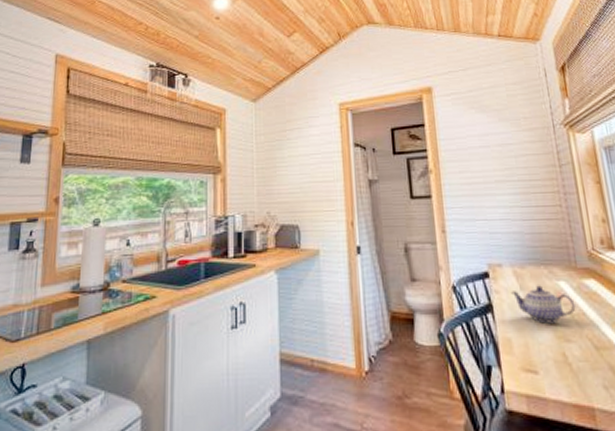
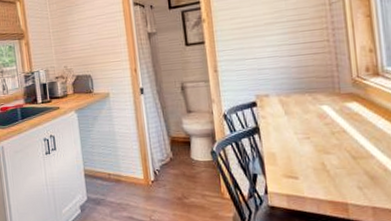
teapot: present [511,285,576,324] -> none [276,110,337,141]

